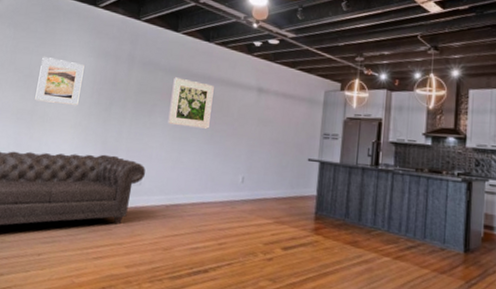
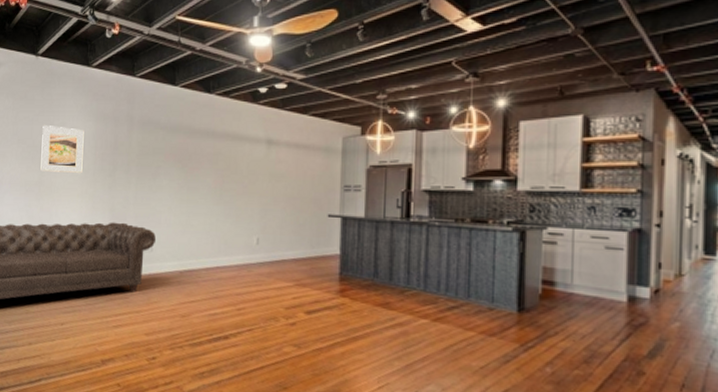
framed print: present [168,77,214,129] -> none [174,135,219,189]

